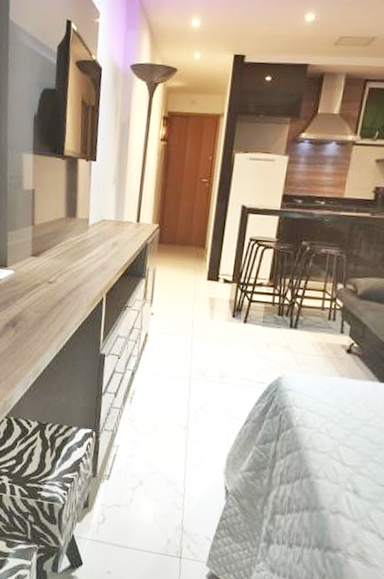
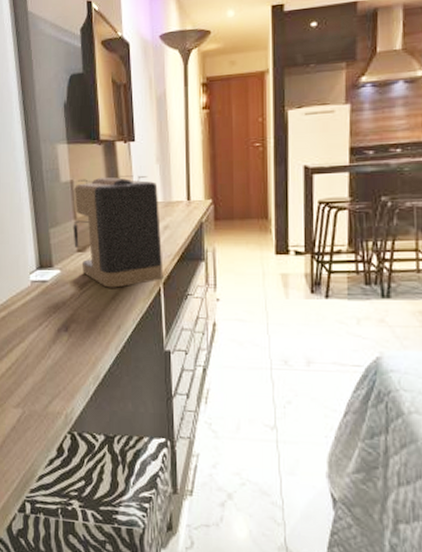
coffee maker: none [29,189,112,293] -> present [73,175,163,288]

